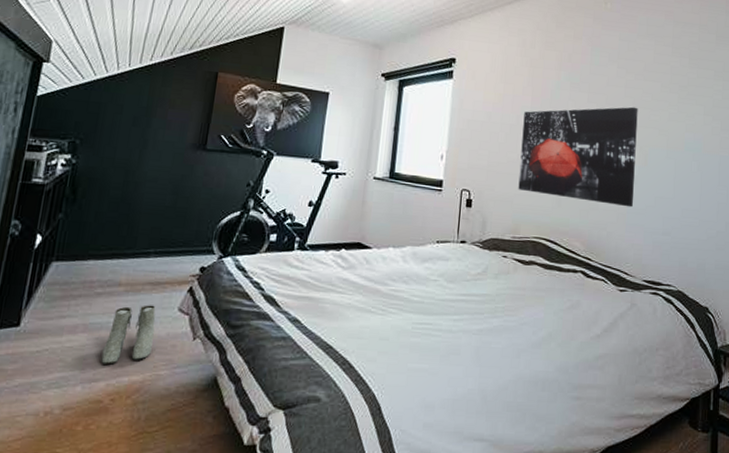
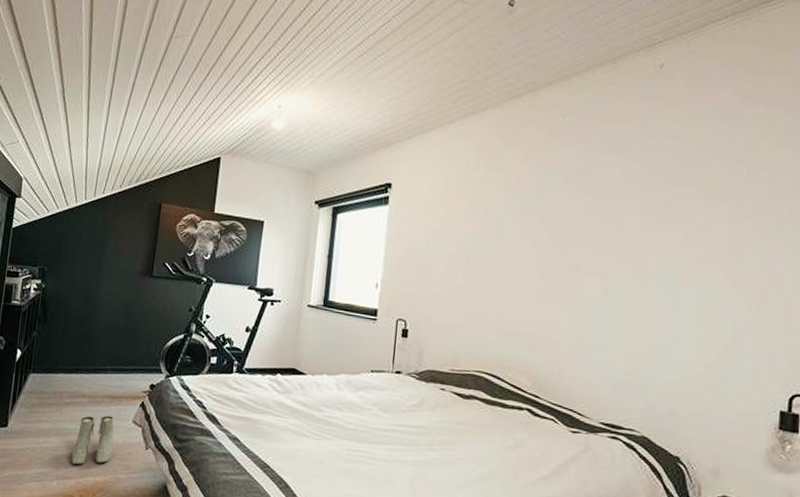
wall art: present [518,107,638,208] -> none [458,232,600,343]

